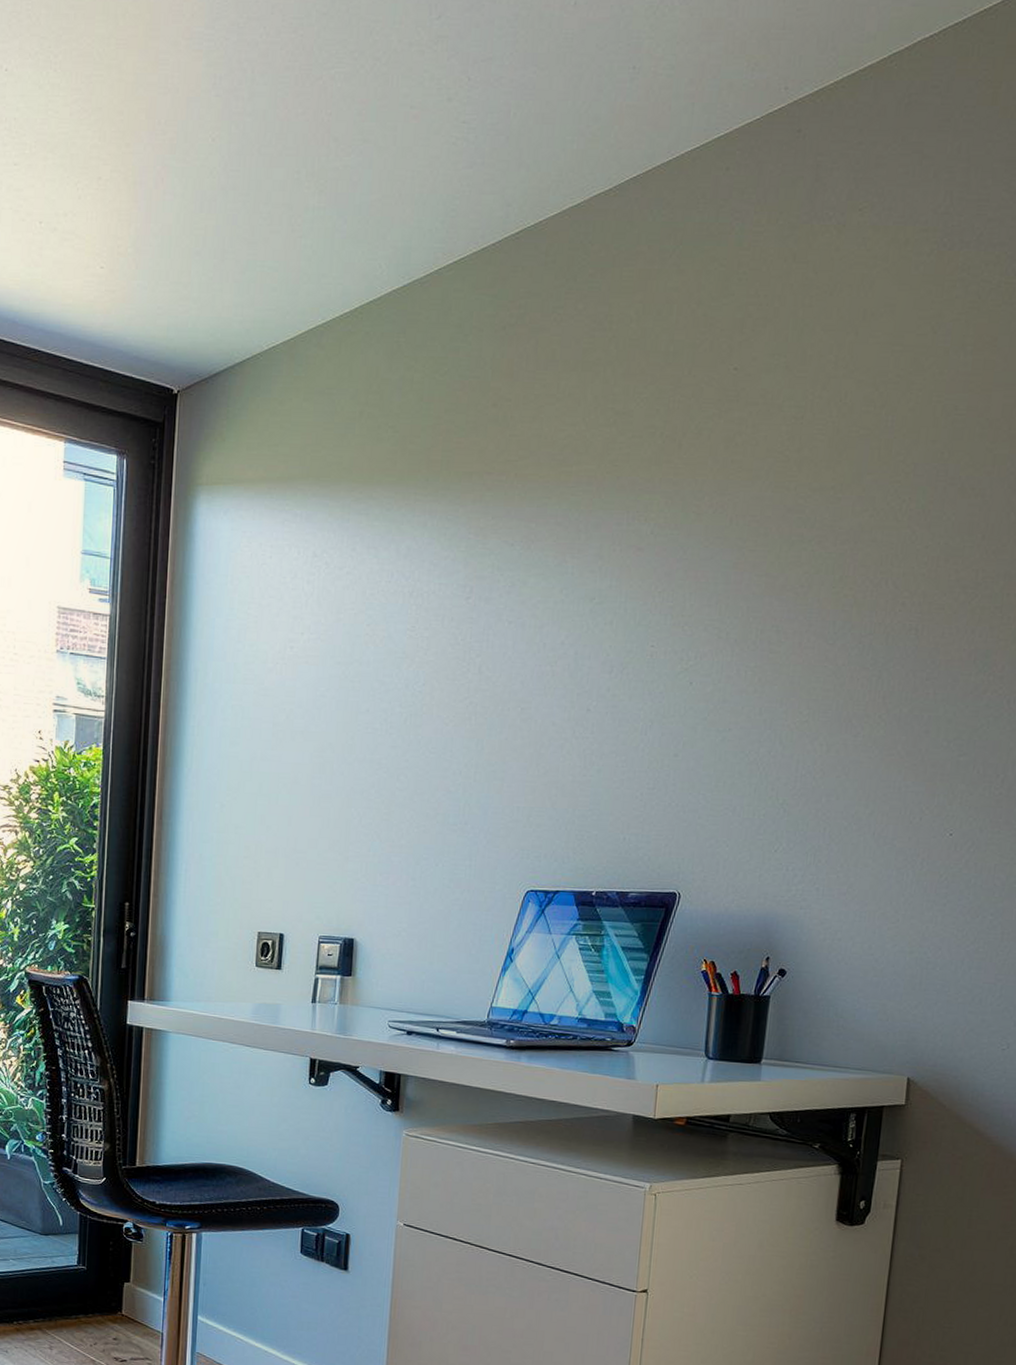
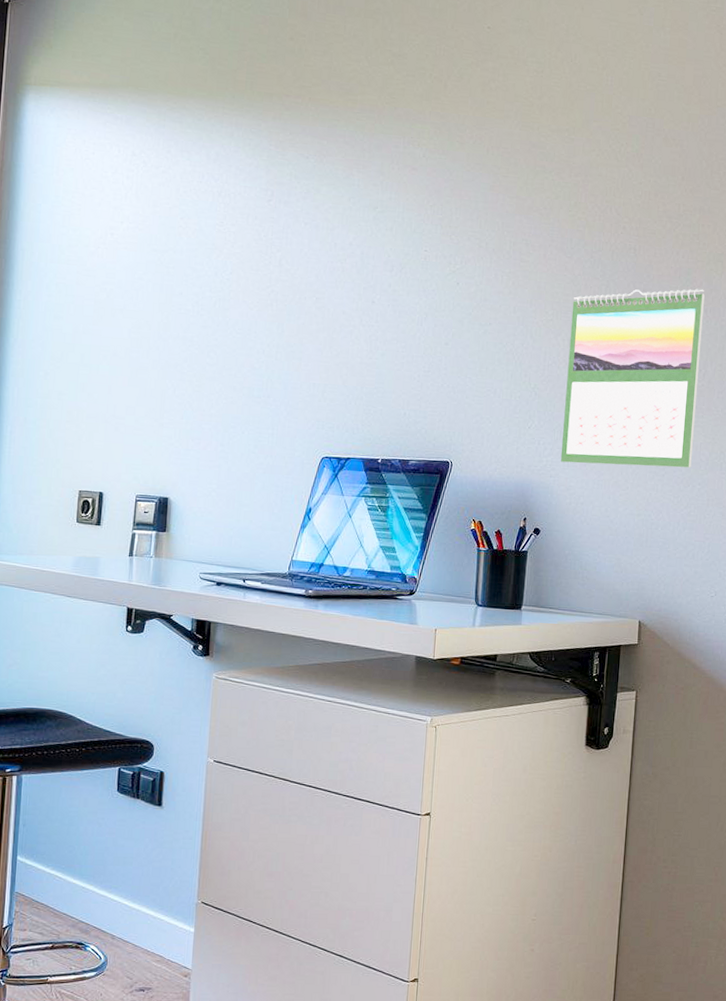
calendar: none [813,674,1008,896] -> present [560,288,705,468]

